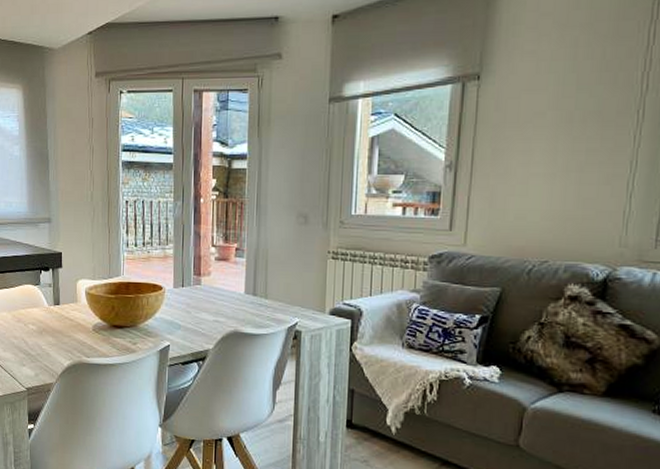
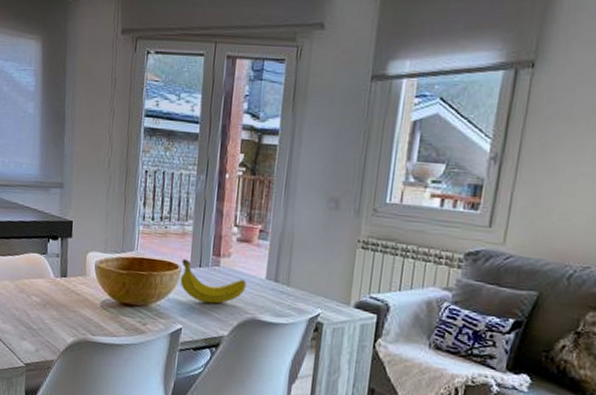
fruit: none [165,280,227,320] -> present [180,259,246,304]

